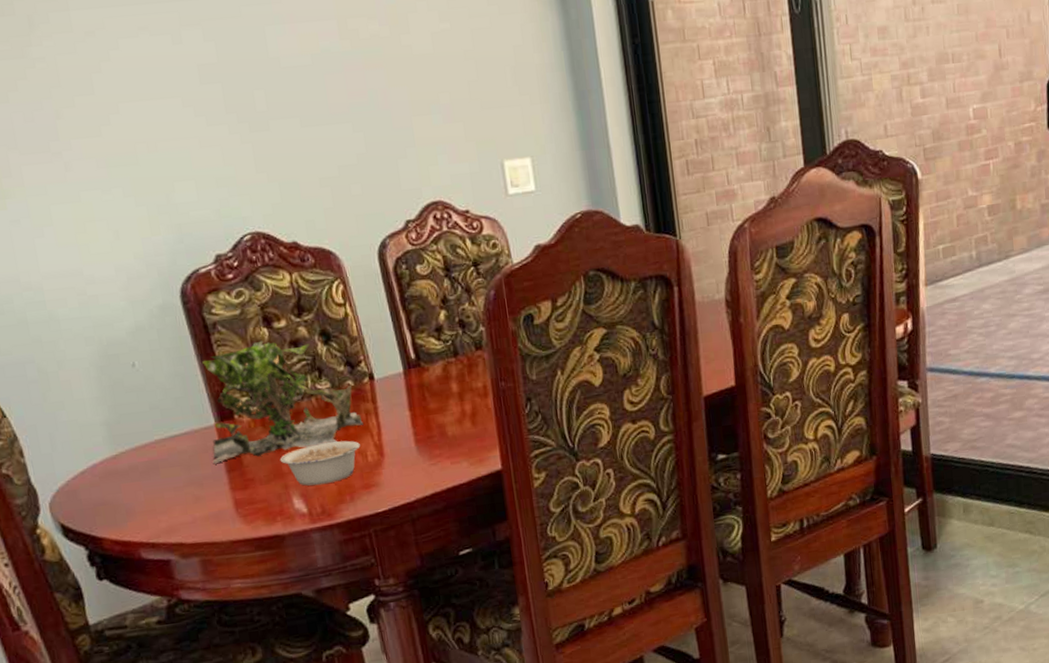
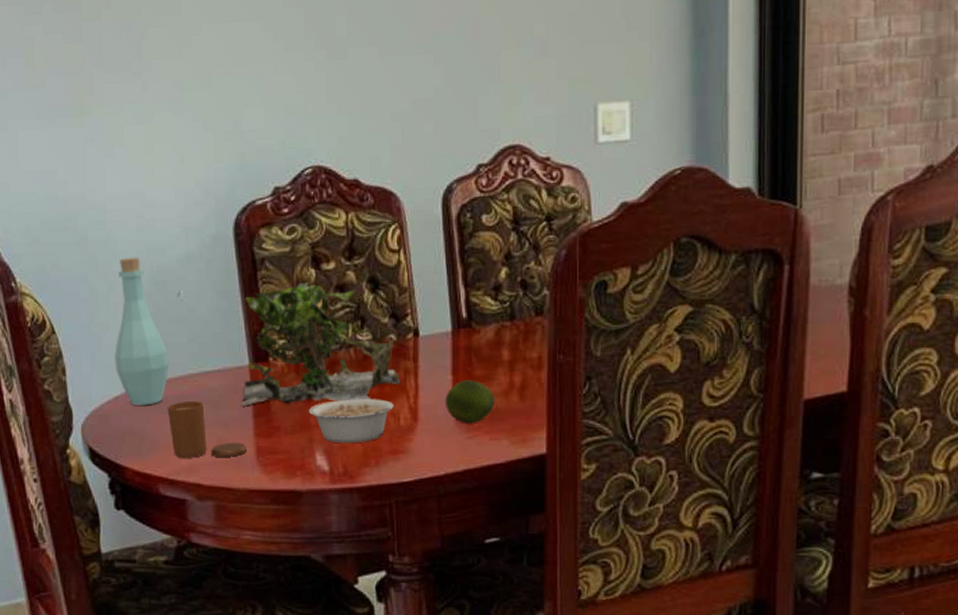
bottle: none [66,333,134,478] -> present [115,257,170,406]
candle: none [137,465,225,521] -> present [167,400,247,458]
fruit: none [405,413,451,453] -> present [444,380,495,424]

